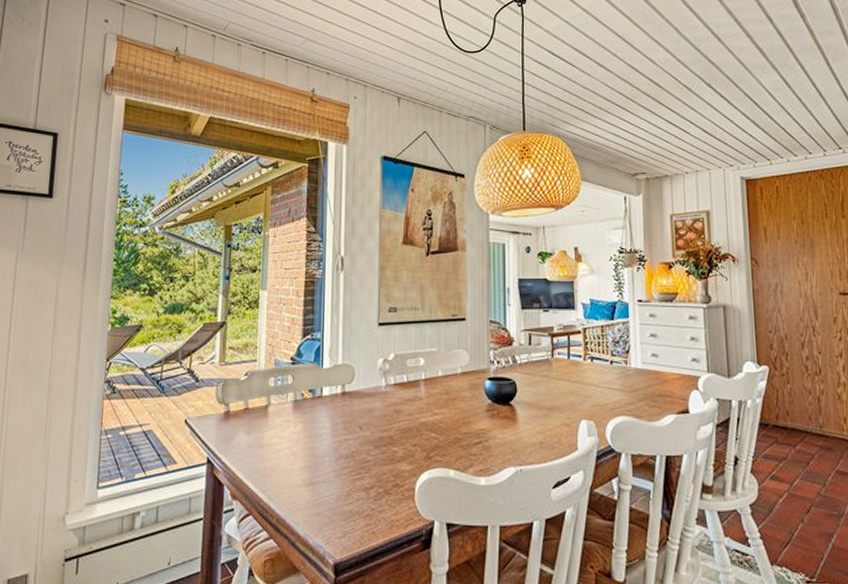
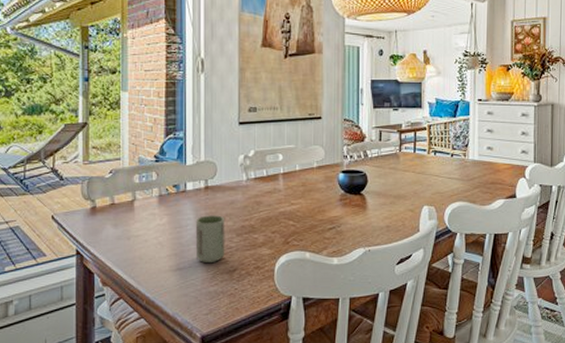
cup: none [330,424,363,477] -> present [195,215,225,262]

